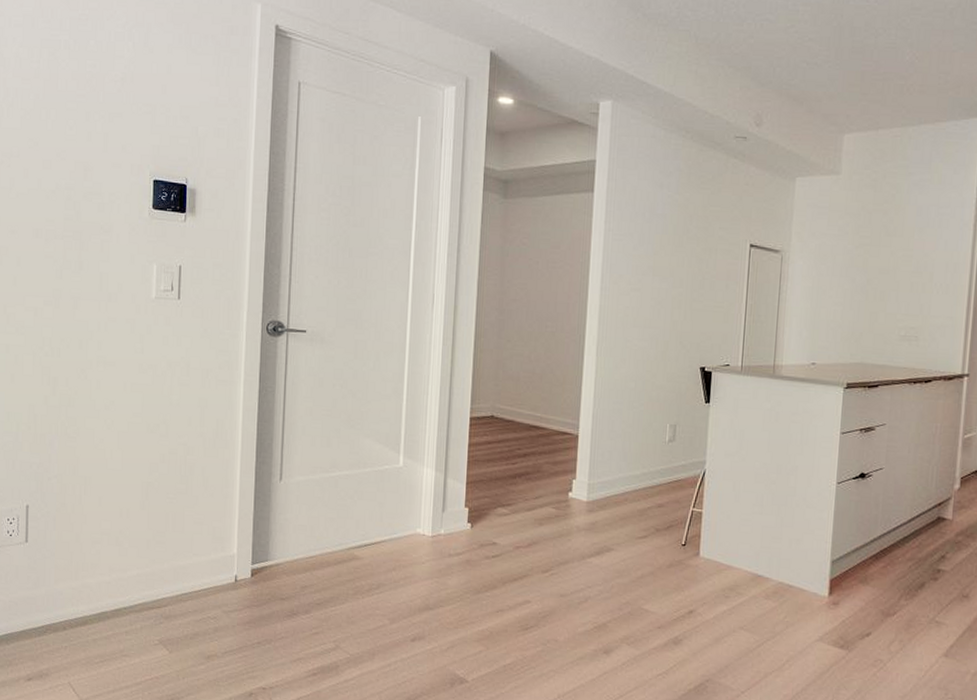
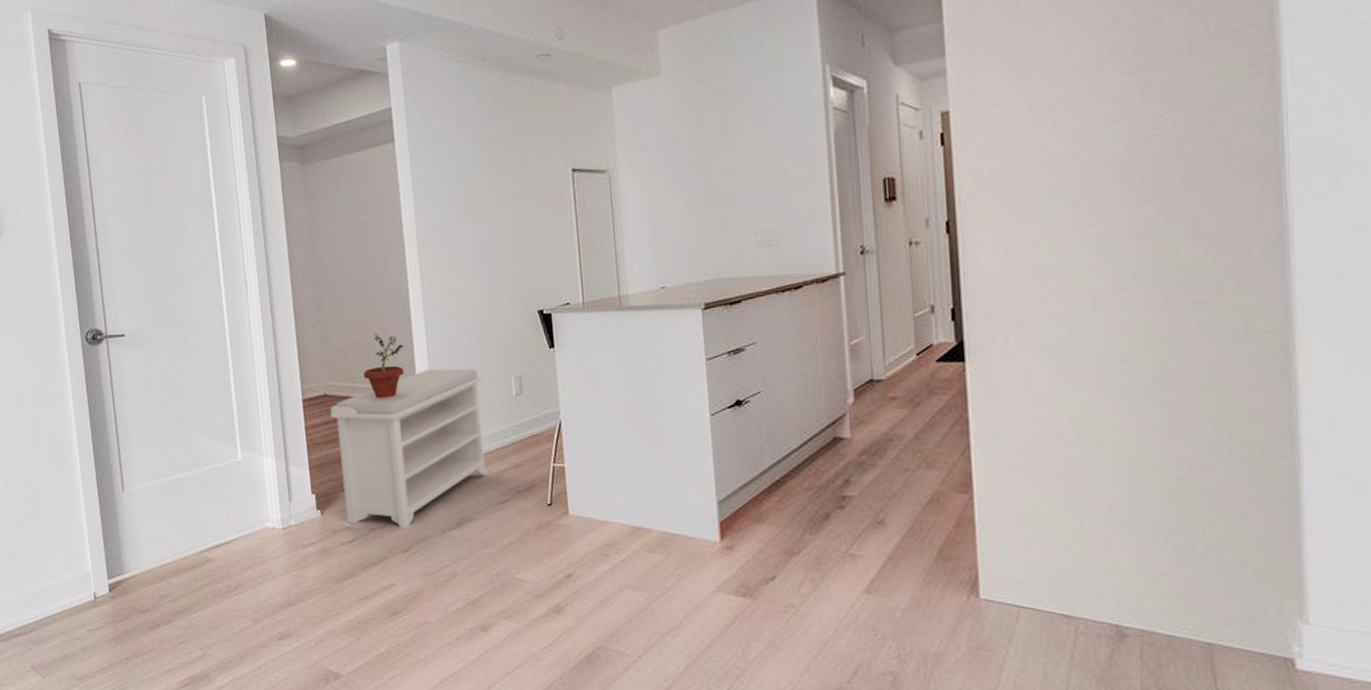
bench: none [494,405,642,551] -> present [330,368,486,529]
potted plant: none [531,366,573,428] -> present [363,333,405,399]

